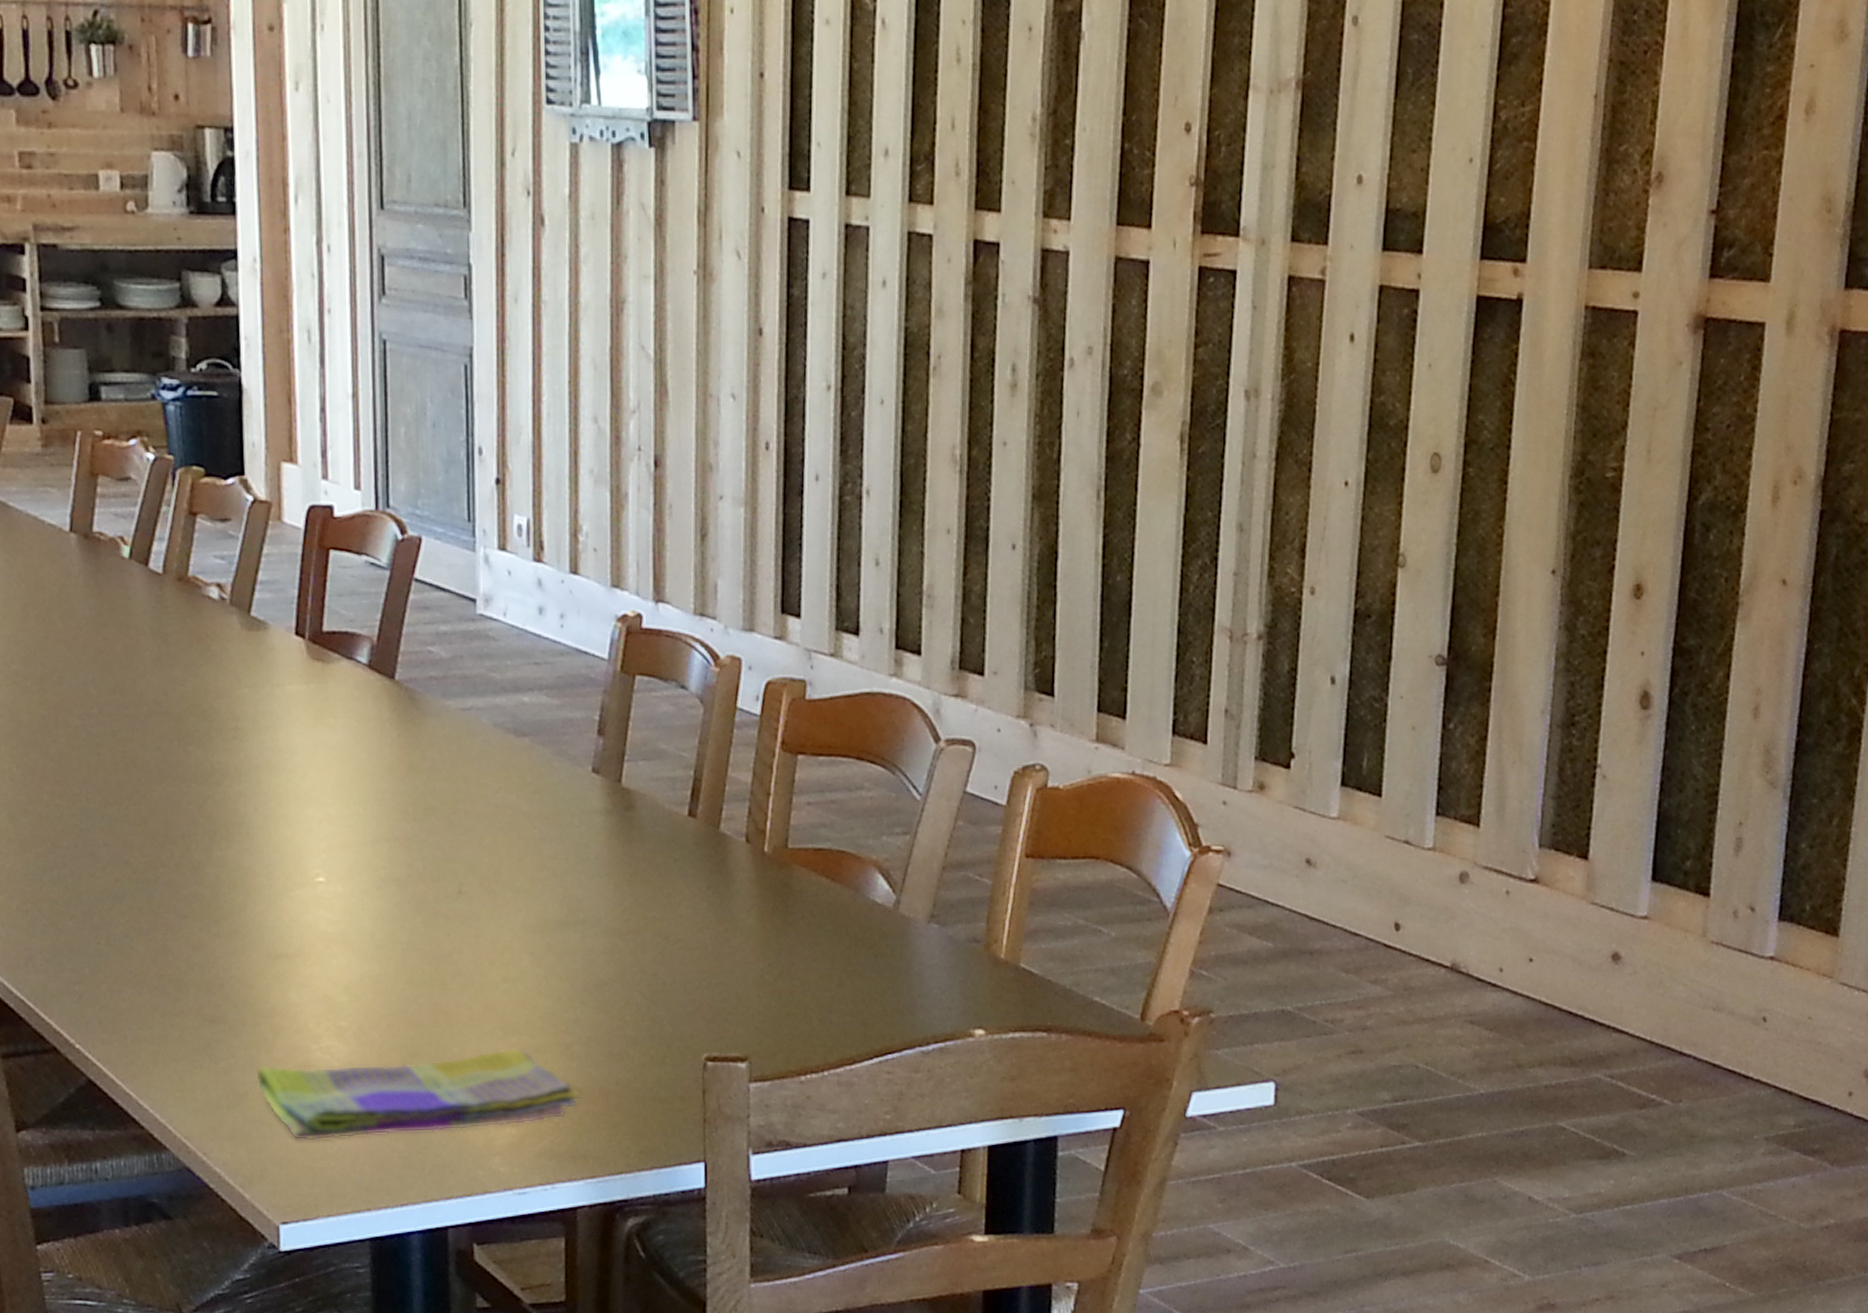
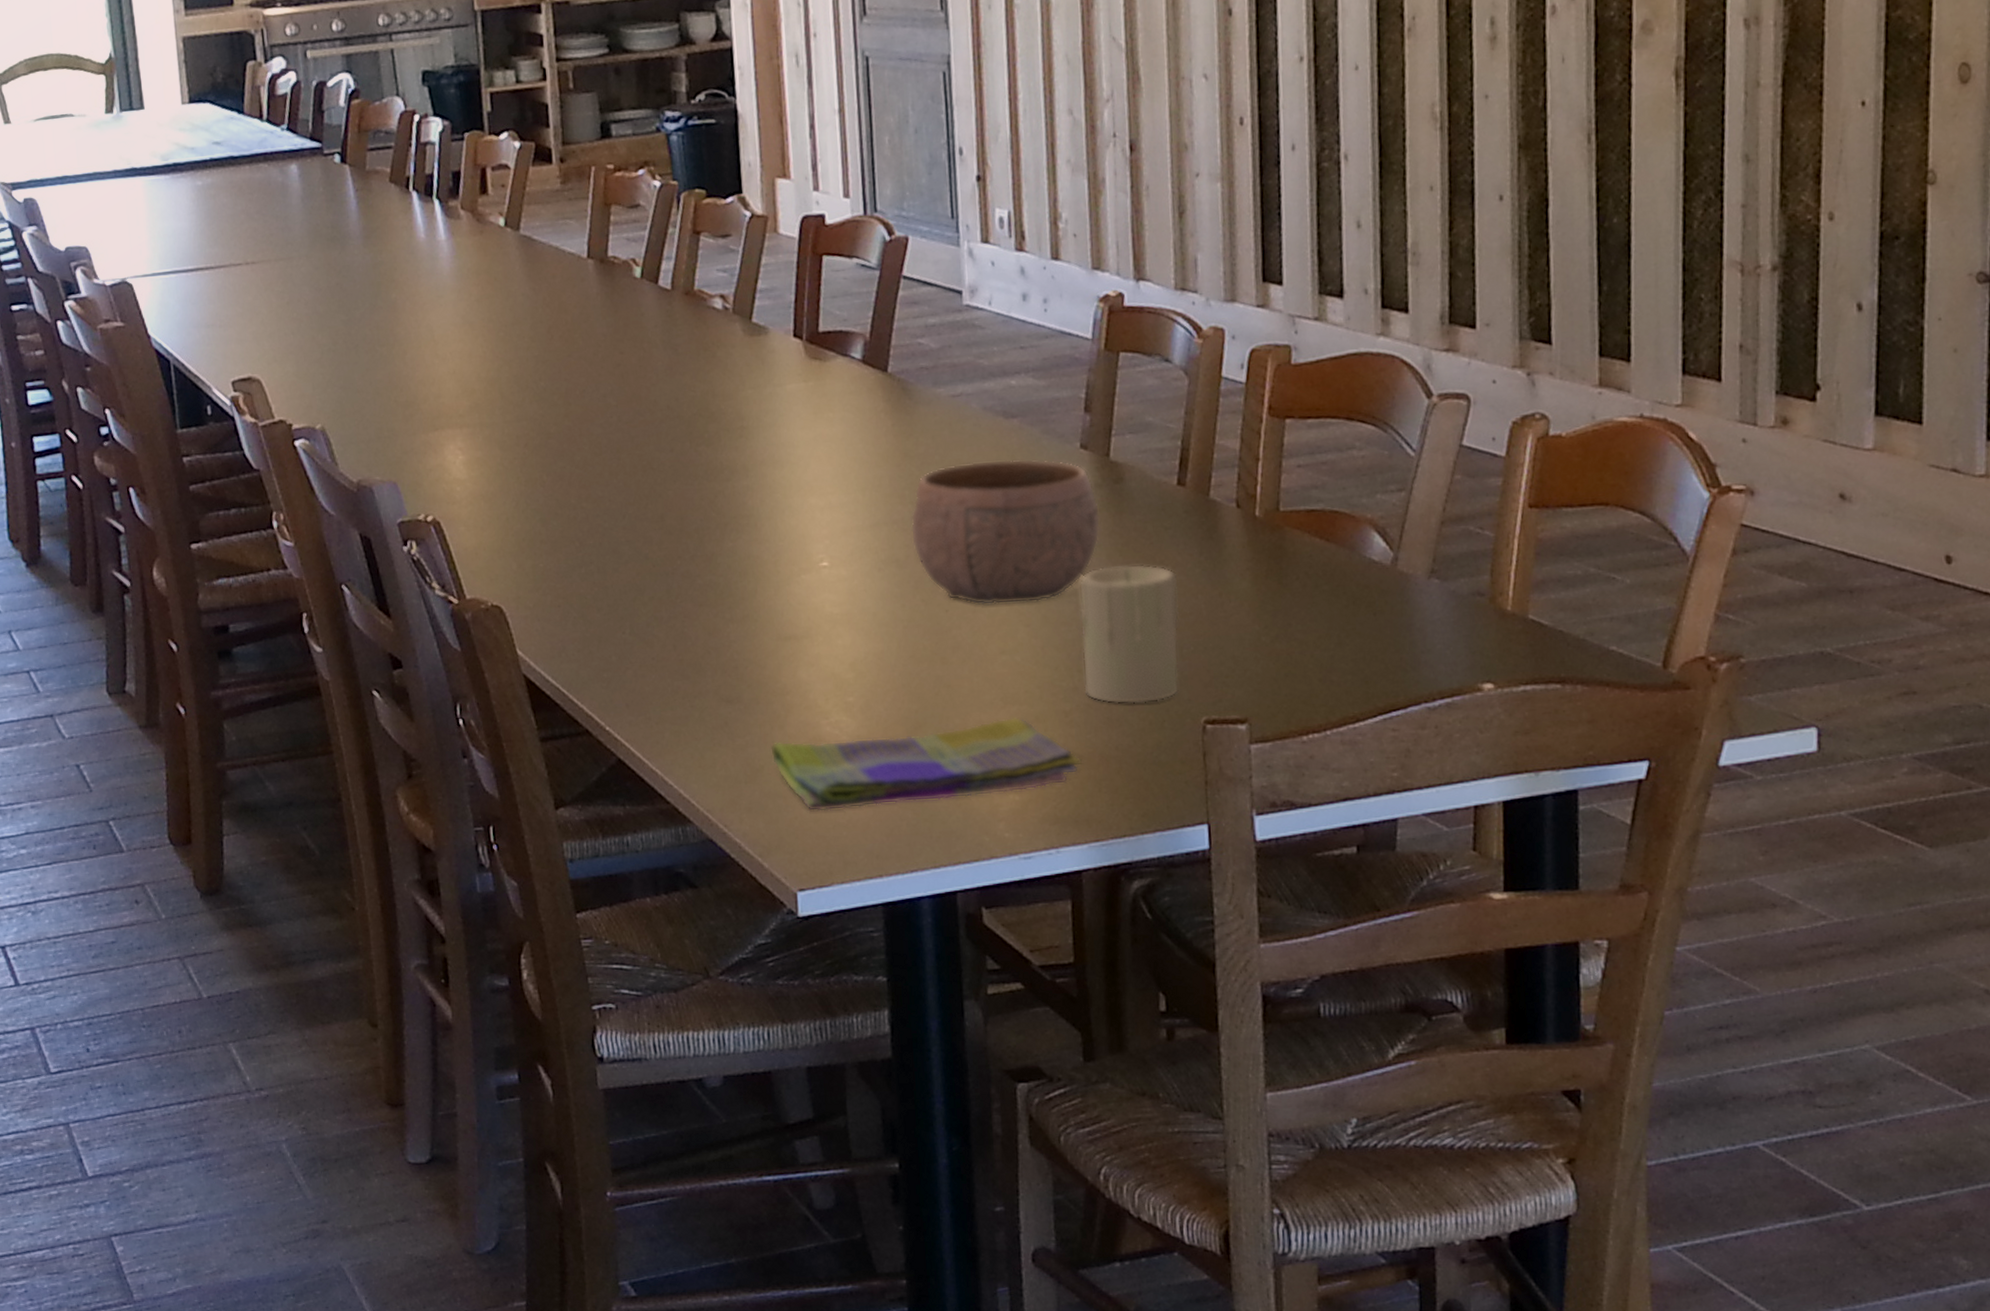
bowl: none [413,779,610,931] -> present [910,458,1101,606]
candle: none [584,895,686,1038] -> present [1079,564,1180,705]

